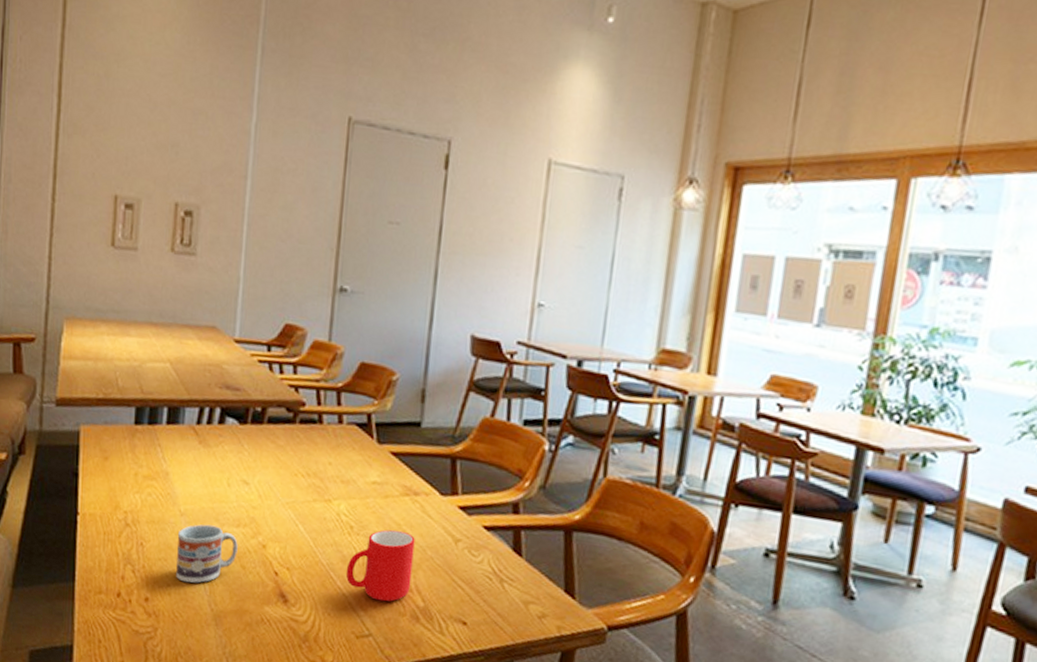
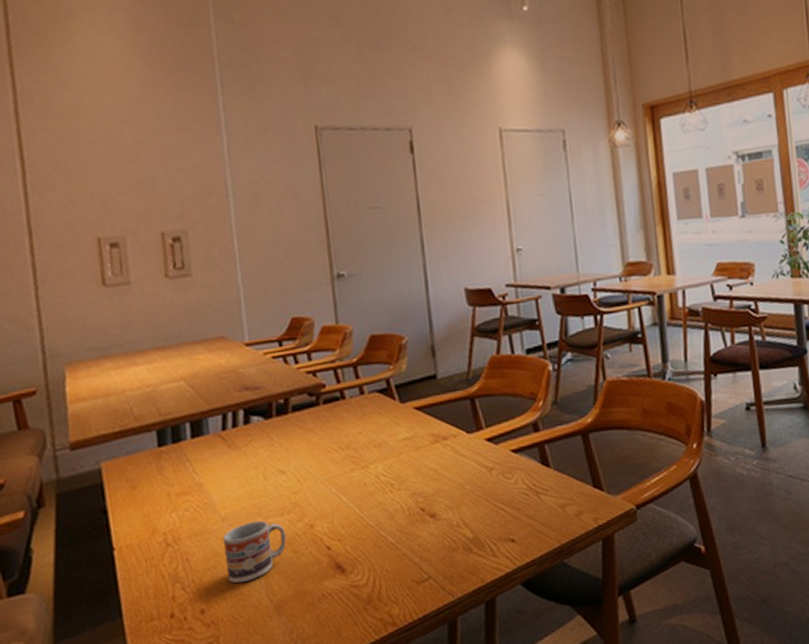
cup: present [346,529,415,602] -> none [394,475,458,544]

